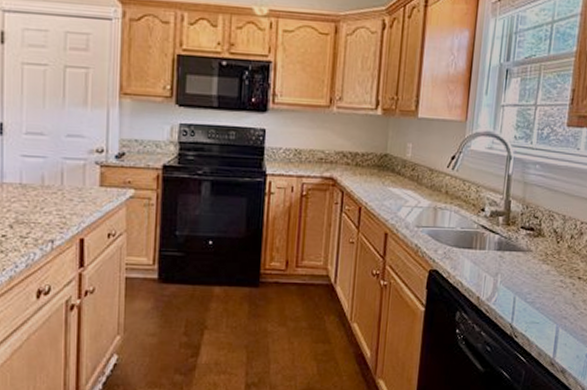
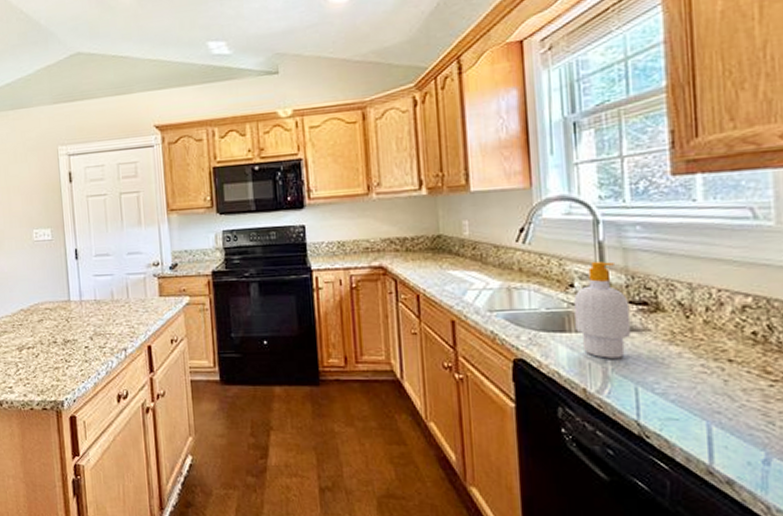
soap bottle: none [480,192,522,273] -> present [573,262,632,359]

